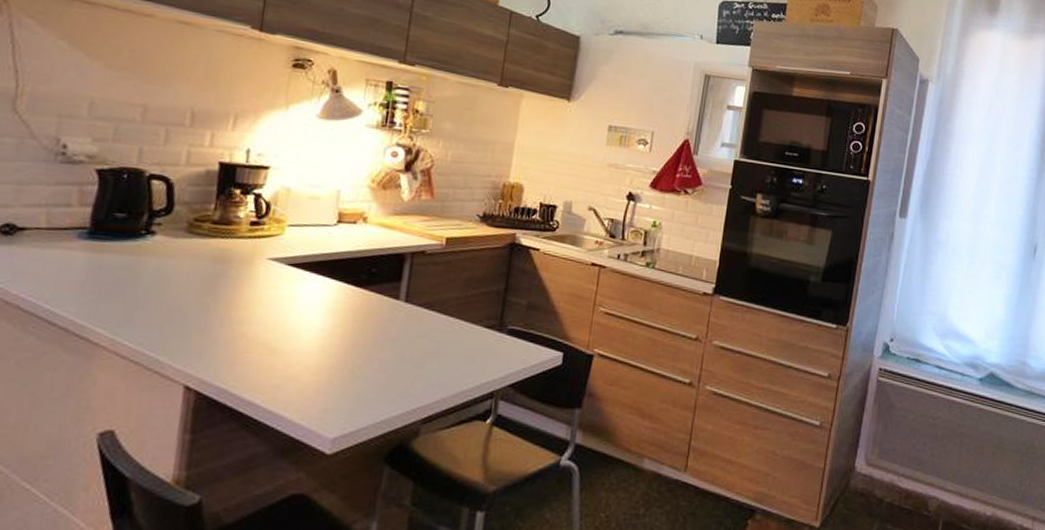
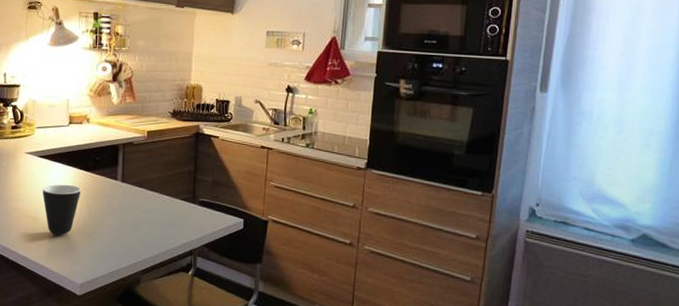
mug: none [288,302,345,372] -> present [43,184,80,235]

